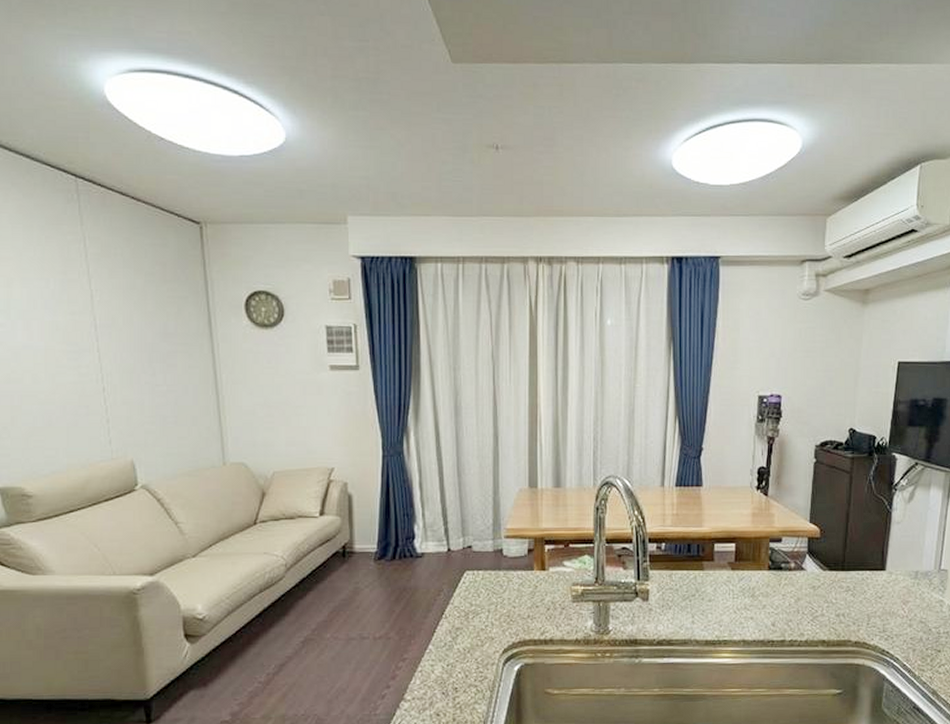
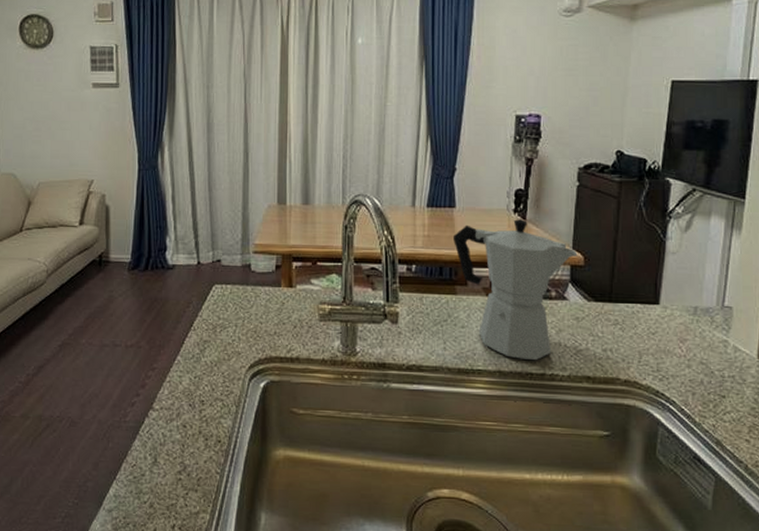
moka pot: none [700,496,814,628] -> present [452,219,578,360]

